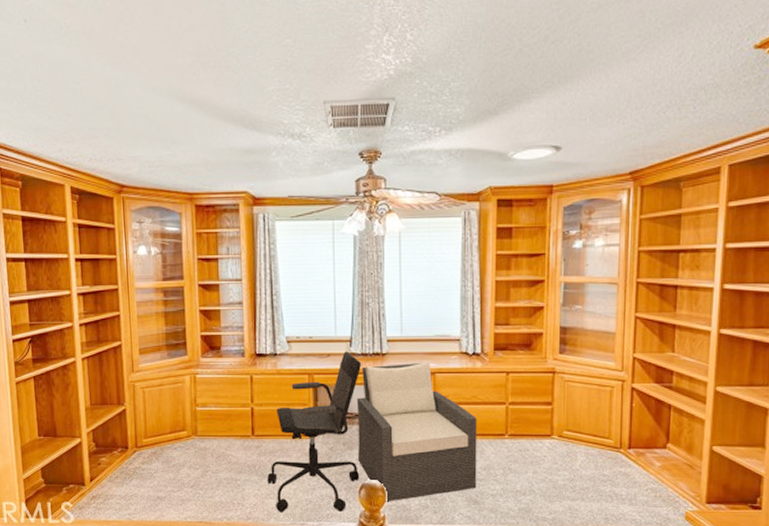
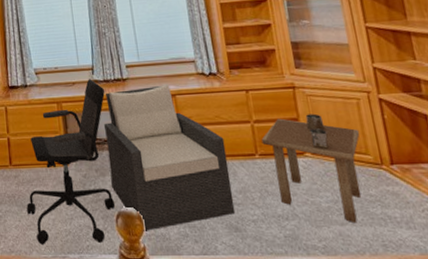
side table: none [513,399,607,499] -> present [261,113,362,224]

